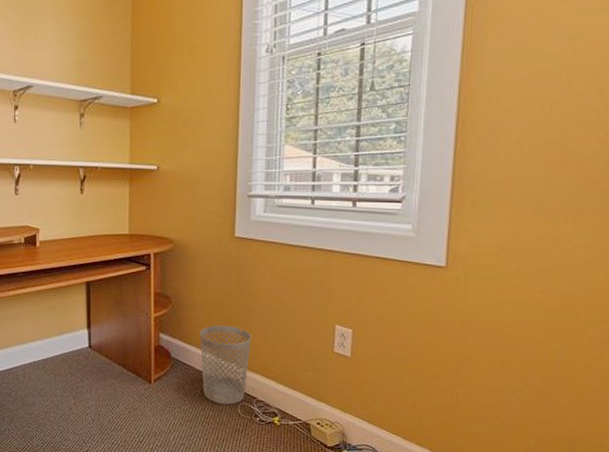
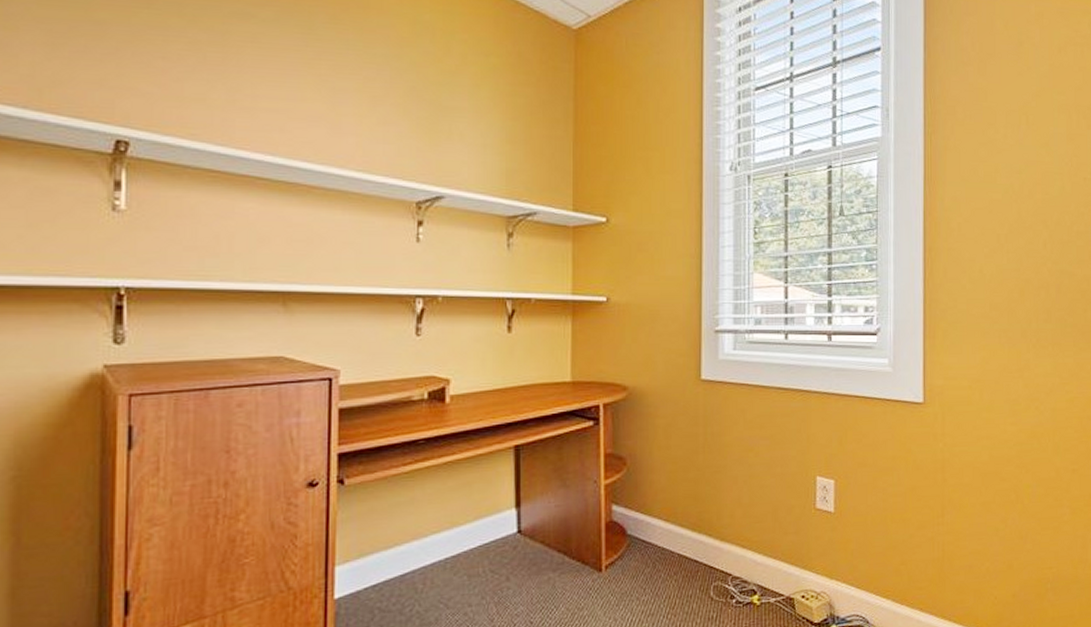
wastebasket: present [199,325,251,405] -> none [662,487,723,588]

